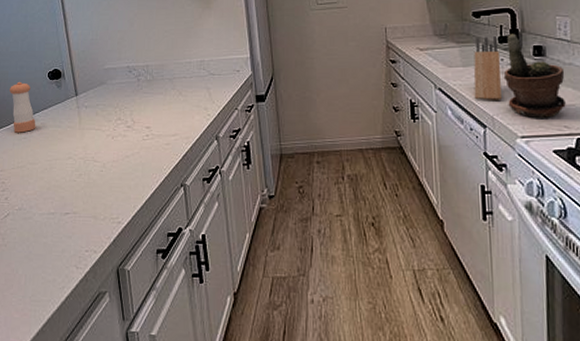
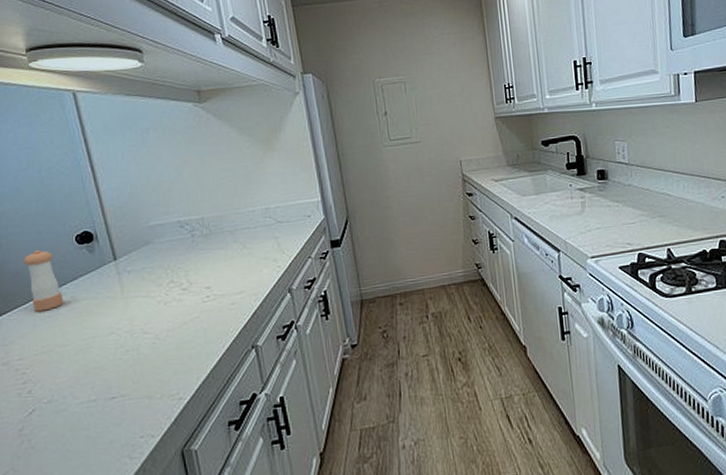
knife block: present [473,36,502,100] -> none [545,163,572,226]
potted plant: present [503,33,566,118] -> none [572,159,628,239]

